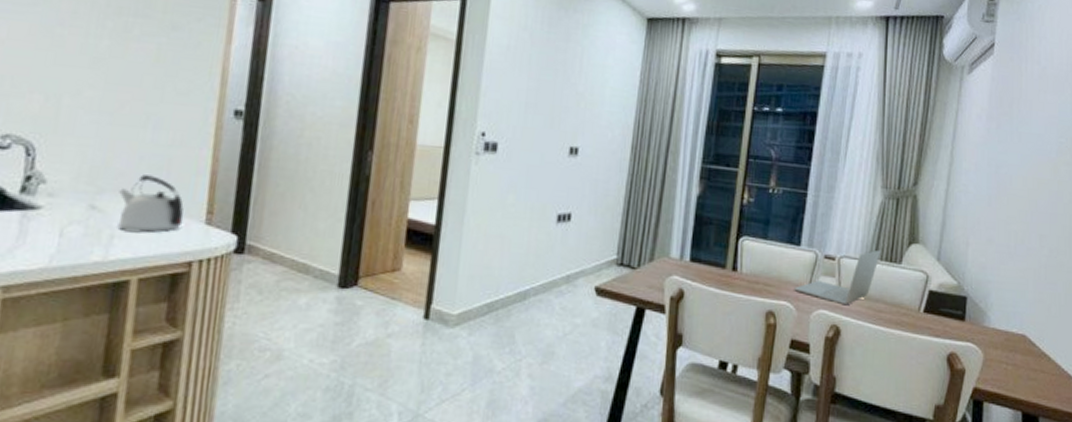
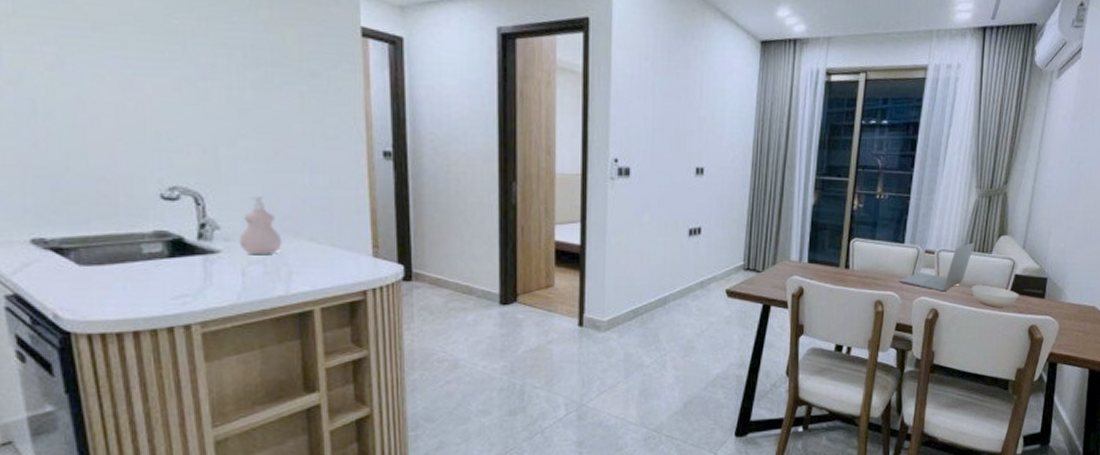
soap bottle: none [63,149,111,215] -> present [239,196,283,256]
kettle: present [117,175,184,233] -> none [289,216,352,268]
bowl: none [878,300,935,328] -> present [971,286,1019,307]

